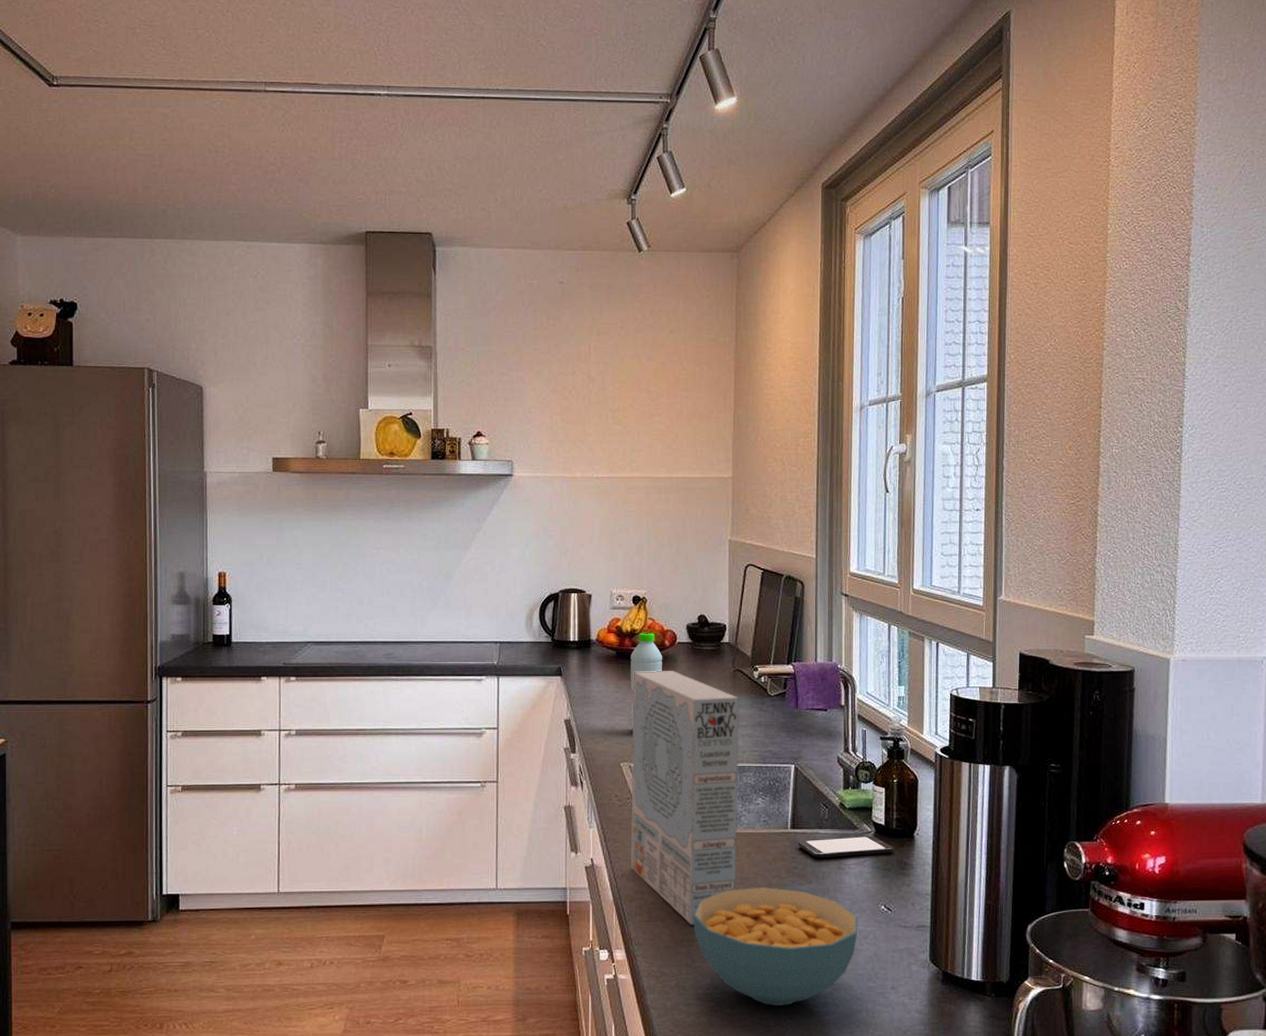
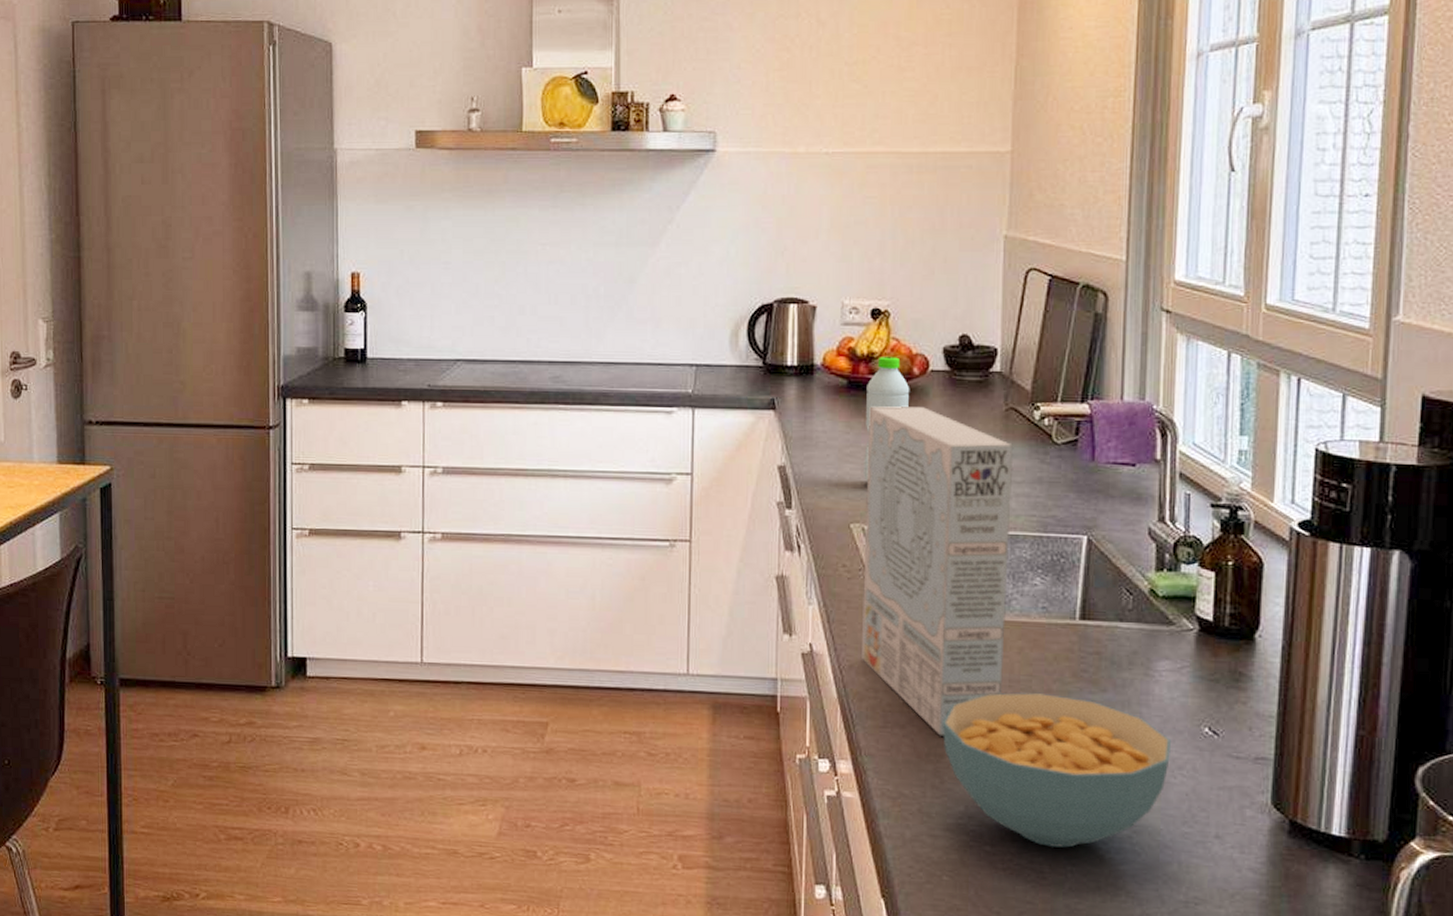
smartphone: present [798,836,894,859] -> none [1089,634,1226,661]

